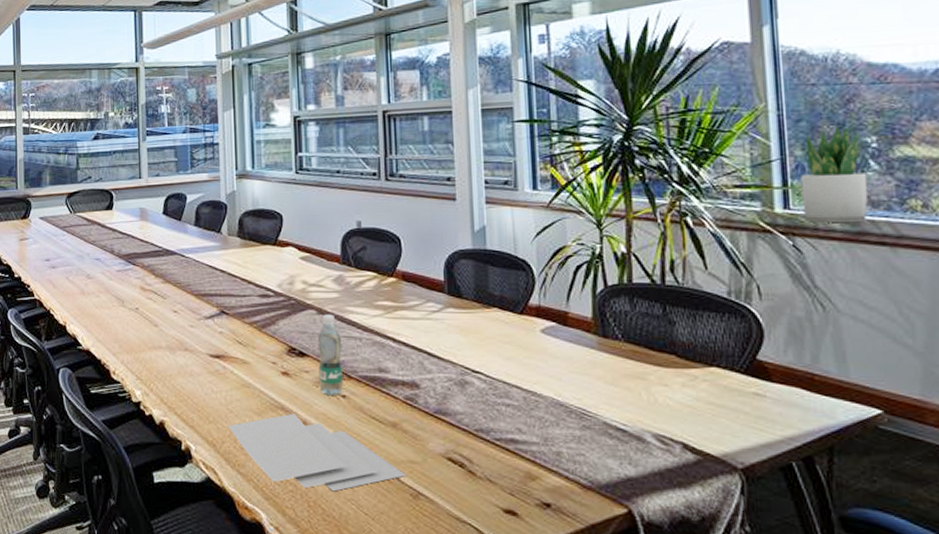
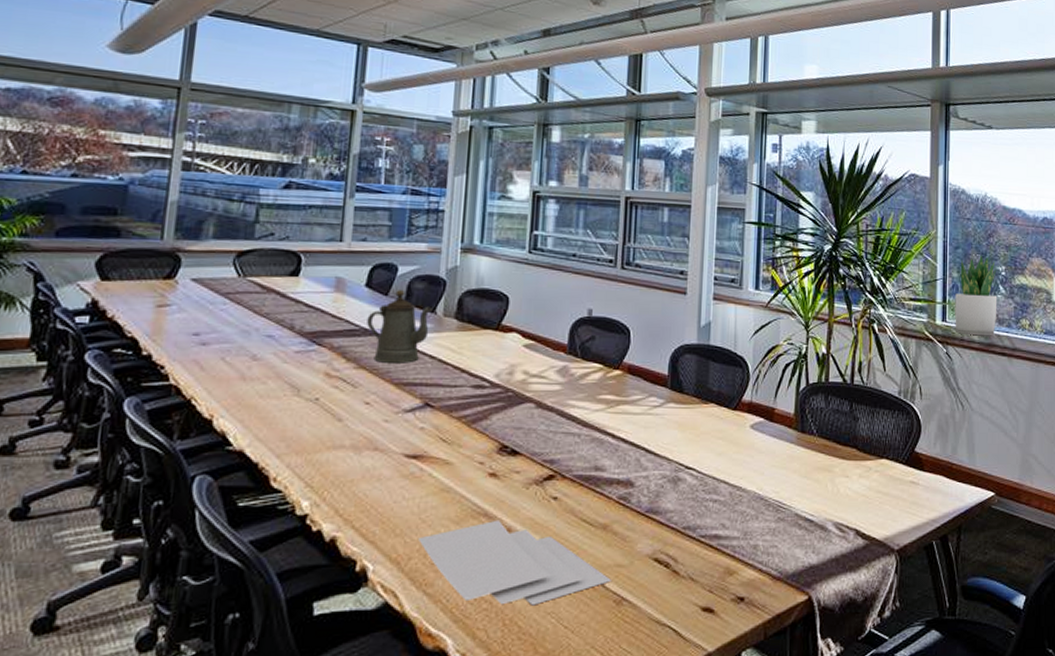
coffee pot: none [167,215,218,278] -> present [367,290,432,363]
bottle: present [317,314,343,395] -> none [529,408,559,497]

